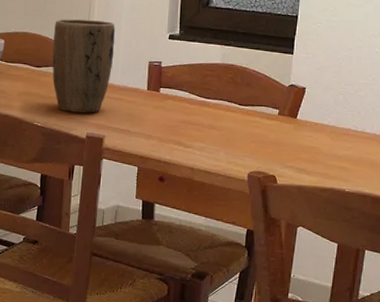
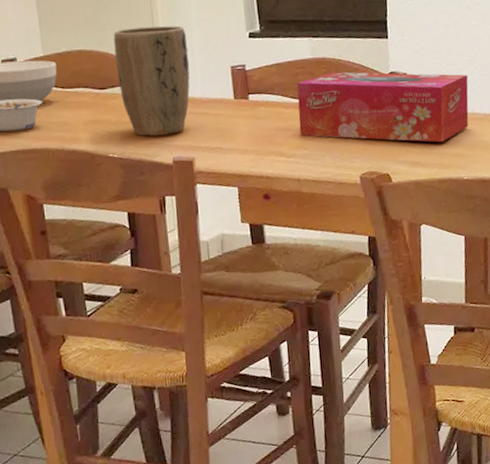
tissue box: none [200,78,363,155] -> present [296,72,469,143]

